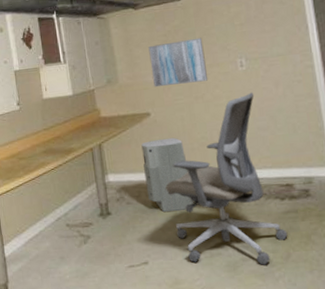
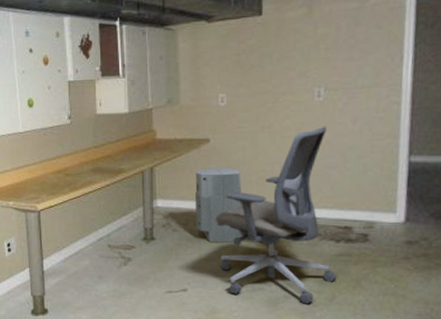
wall art: present [148,37,208,88] -> none [217,60,280,112]

